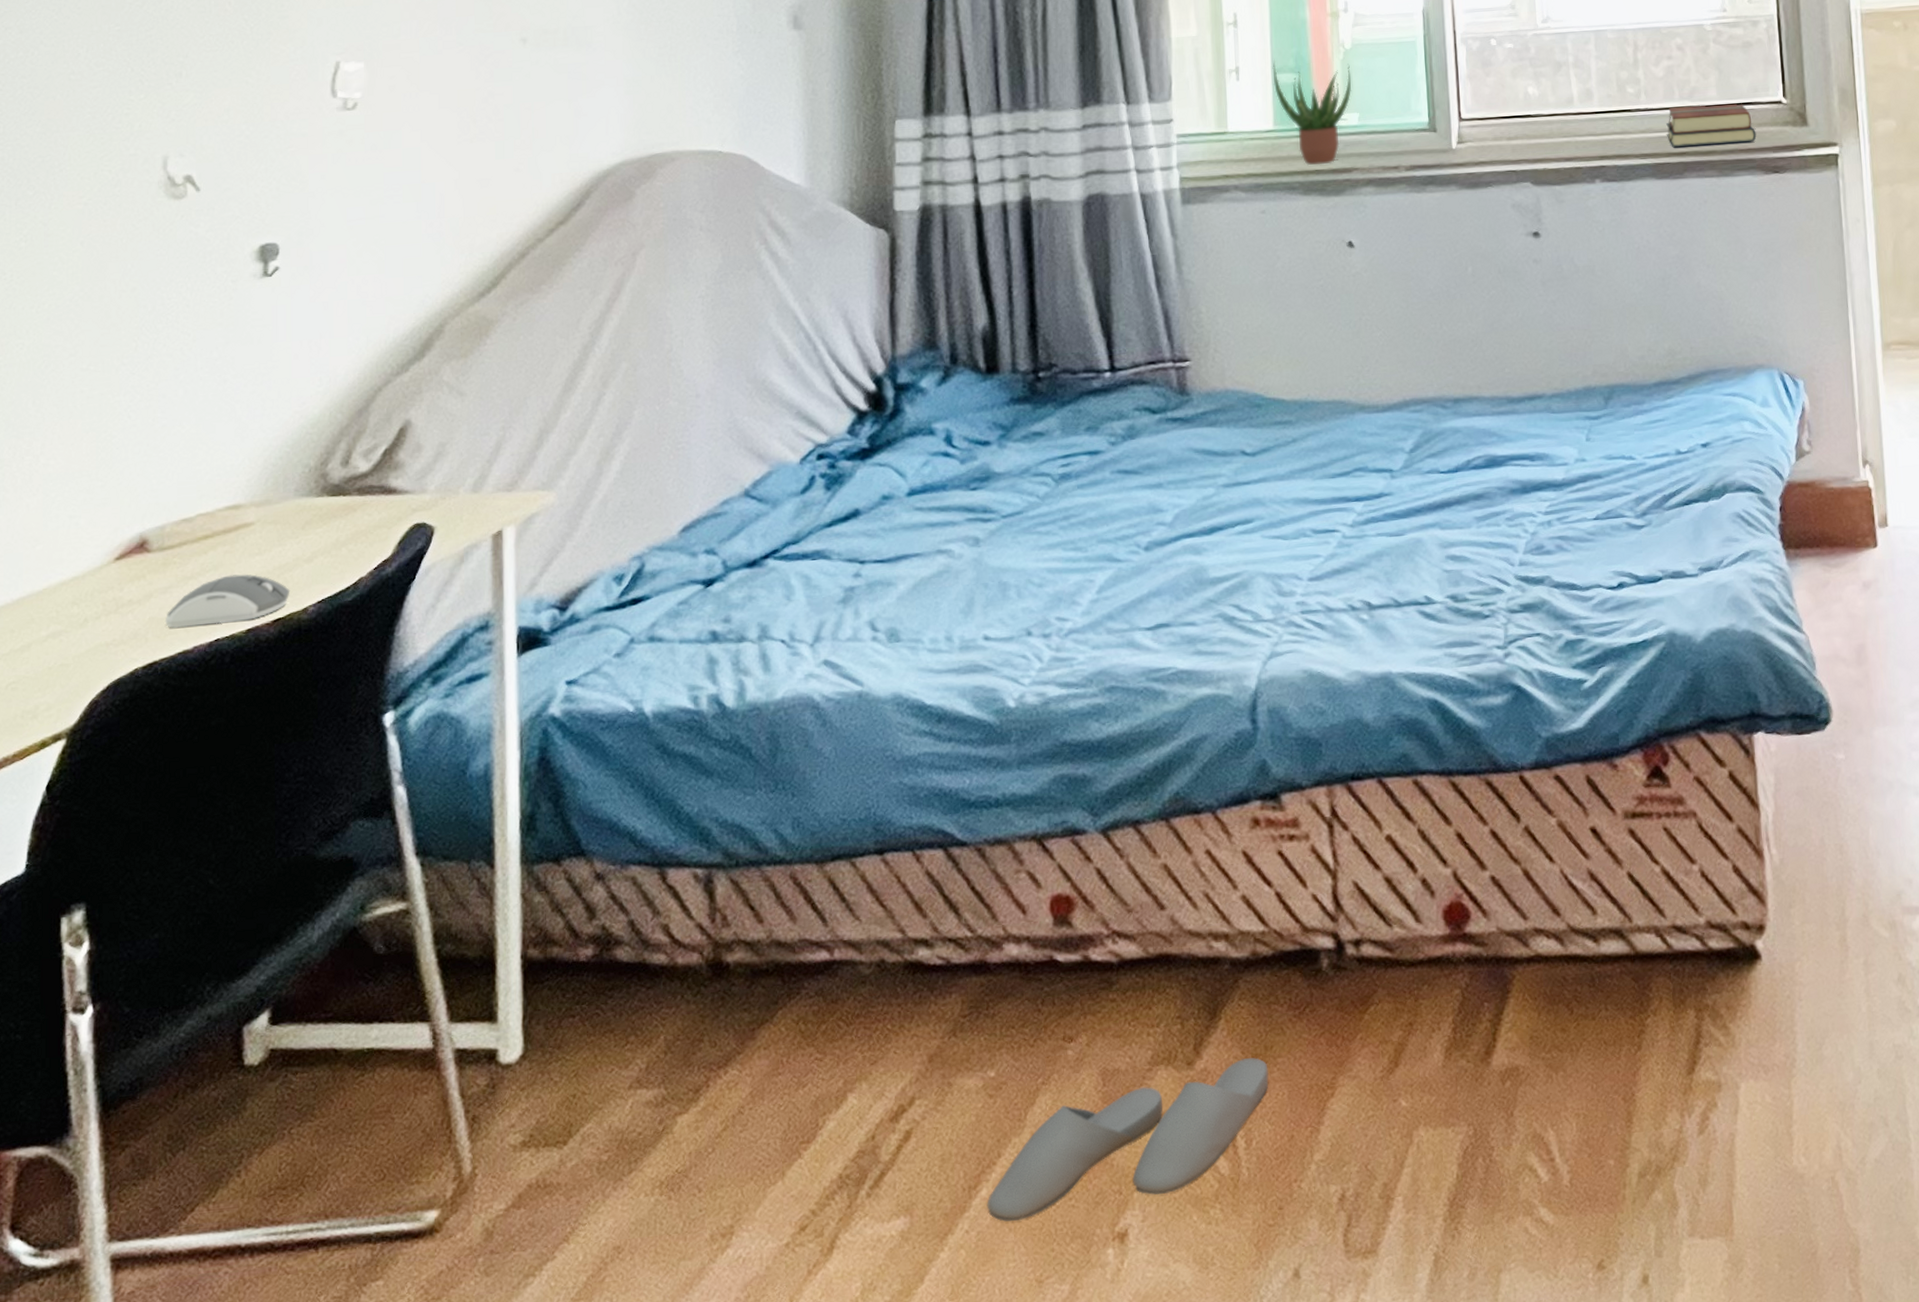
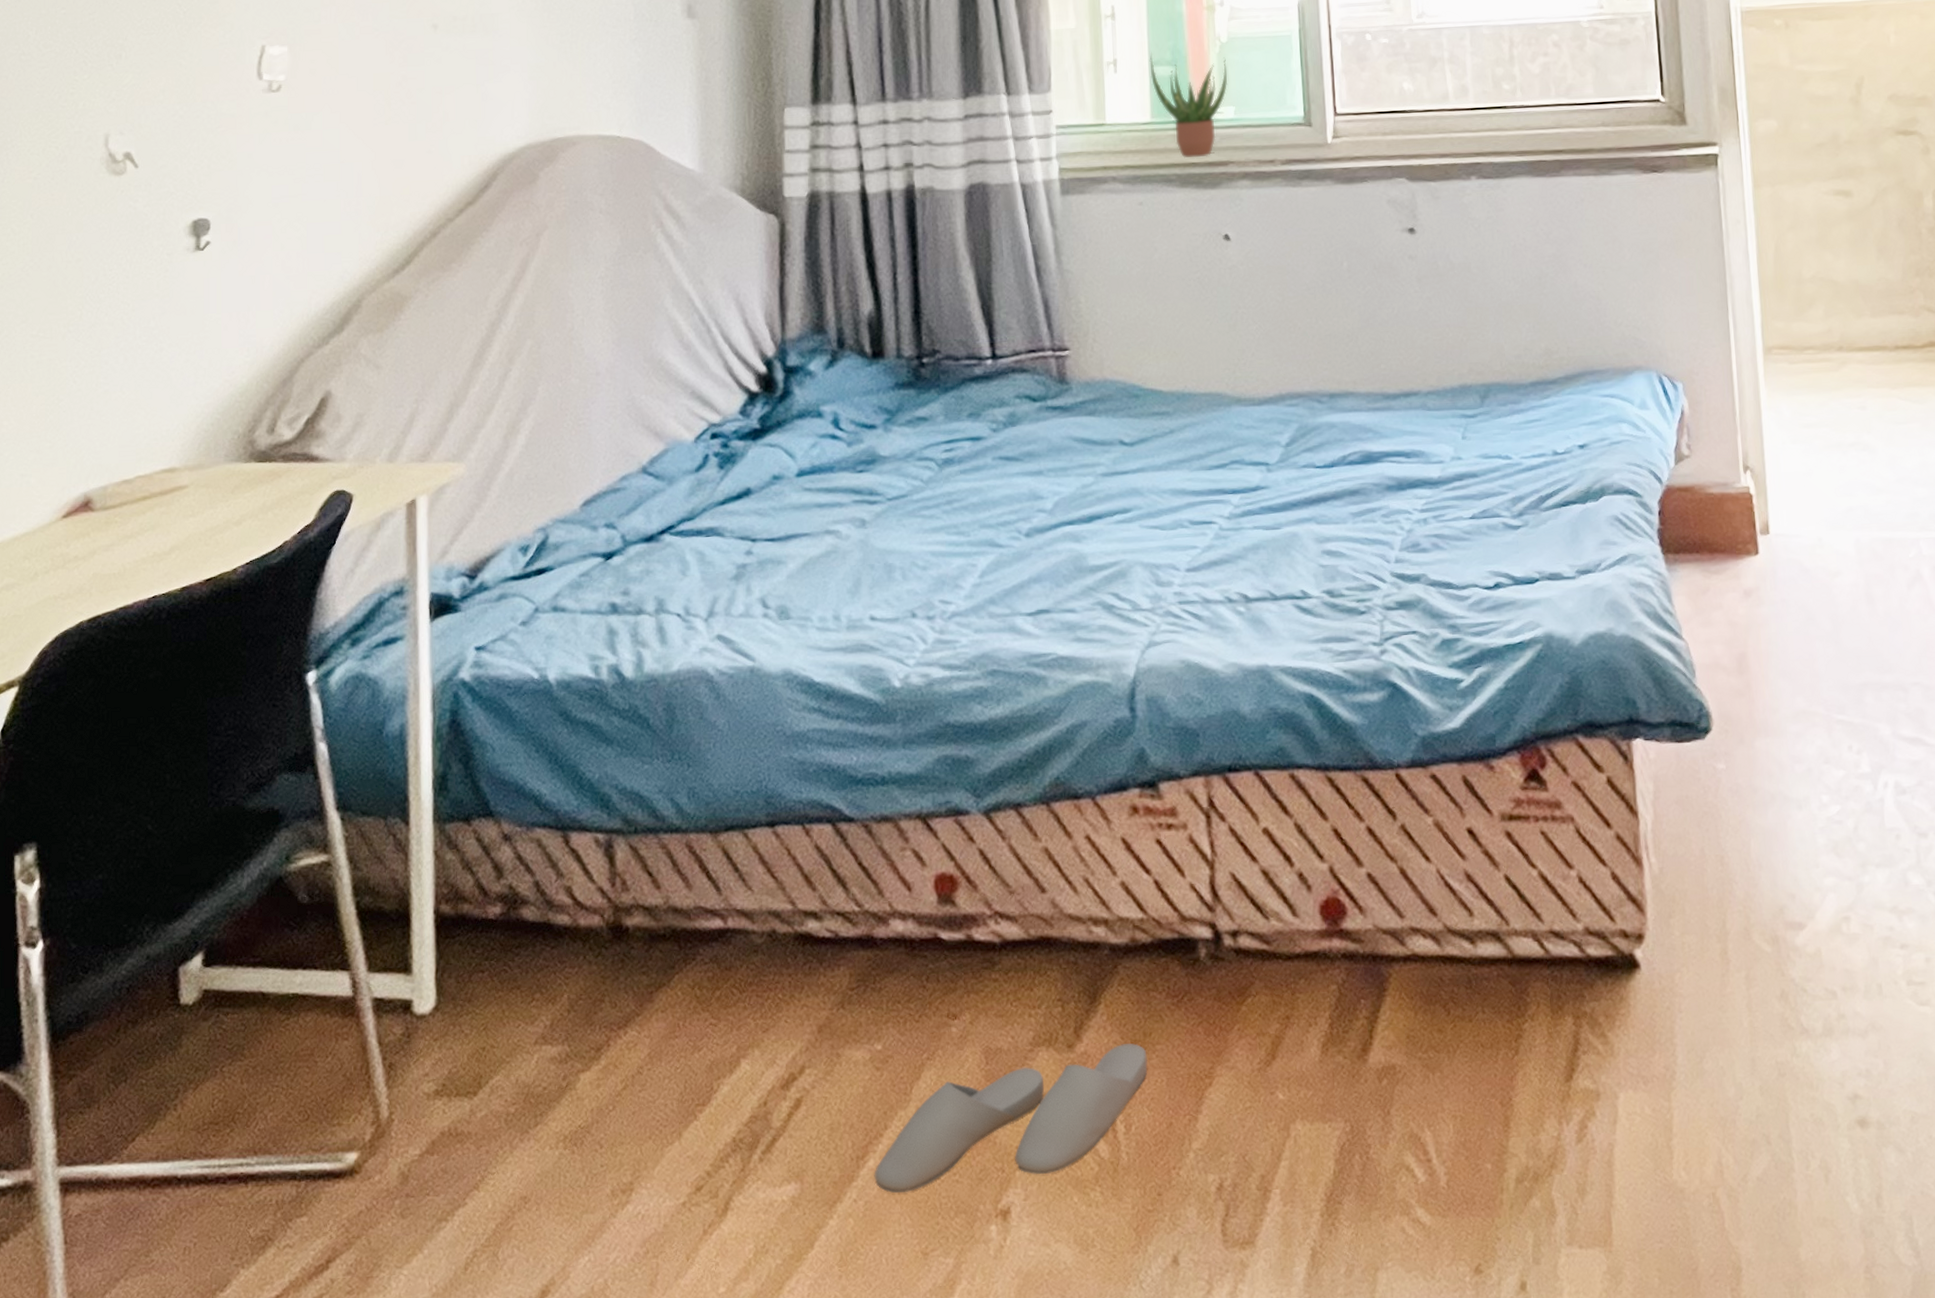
computer mouse: present [166,574,290,628] -> none [108,534,221,584]
books: present [1666,103,1757,147] -> none [1542,101,1634,145]

